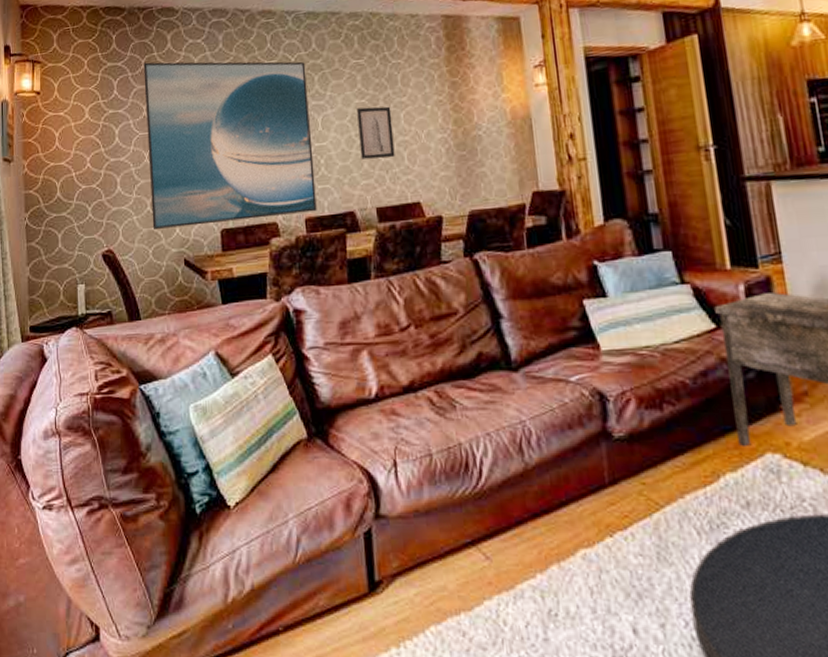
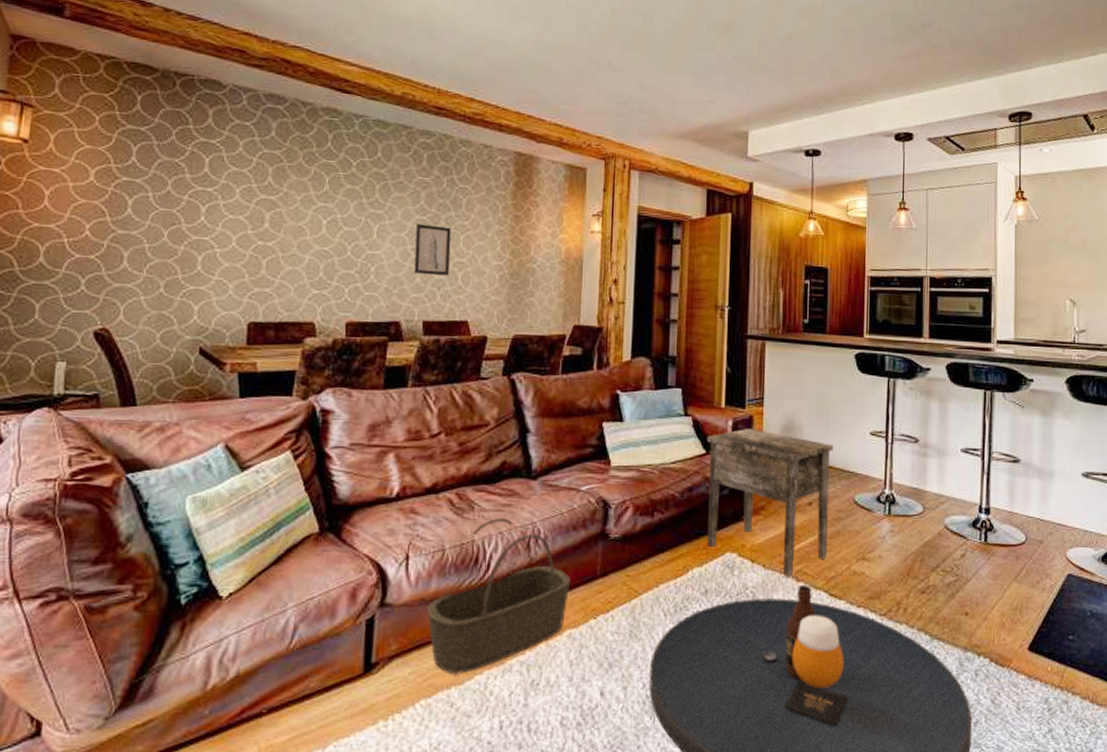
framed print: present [143,61,317,229] -> none [164,133,368,317]
basket: none [423,416,576,597] -> present [427,517,571,673]

